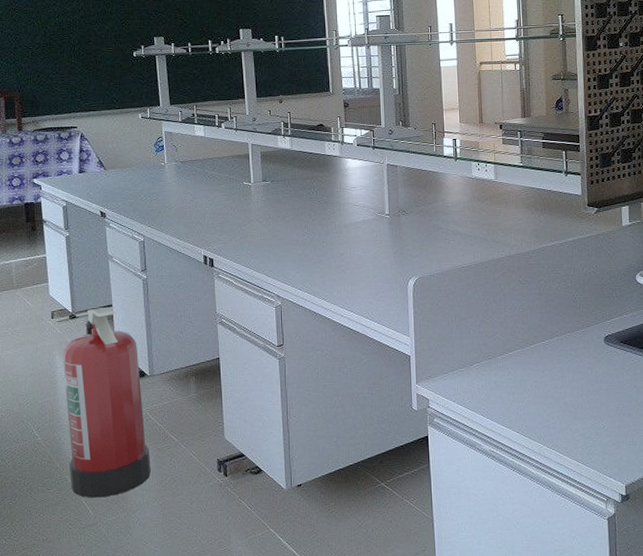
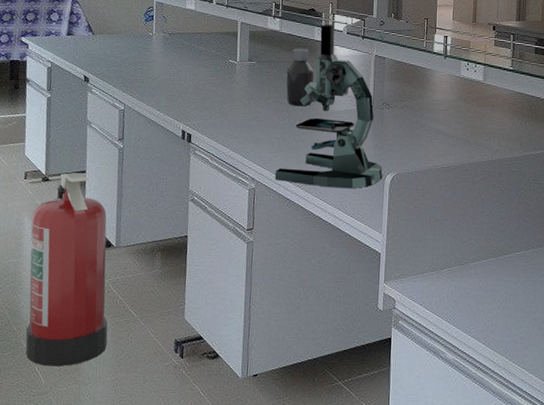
microscope: none [299,138,405,297] -> present [274,24,383,188]
bottle: none [301,163,330,221] -> present [286,47,315,106]

